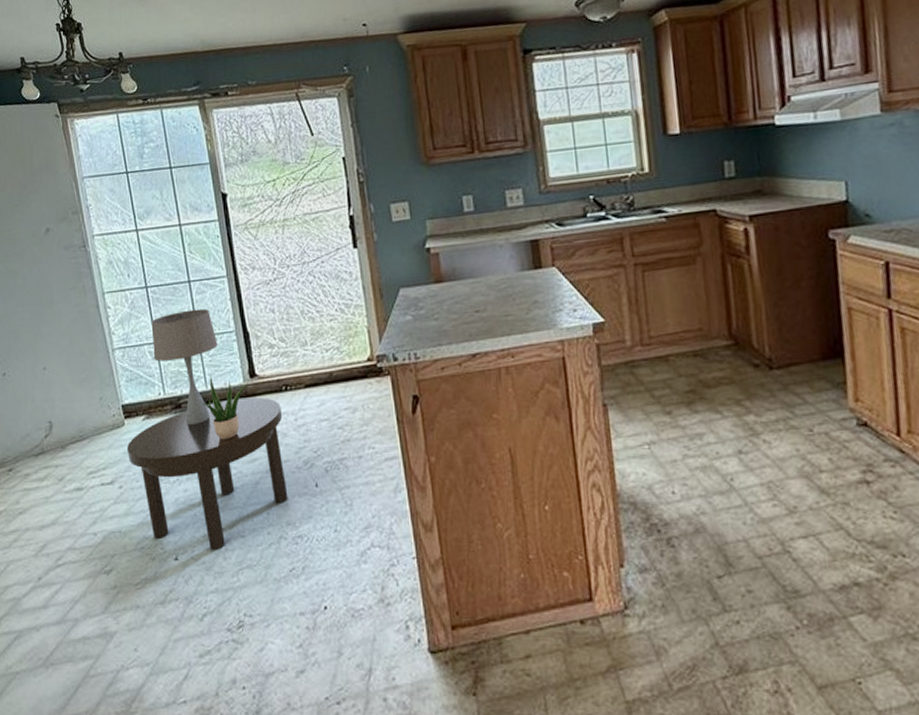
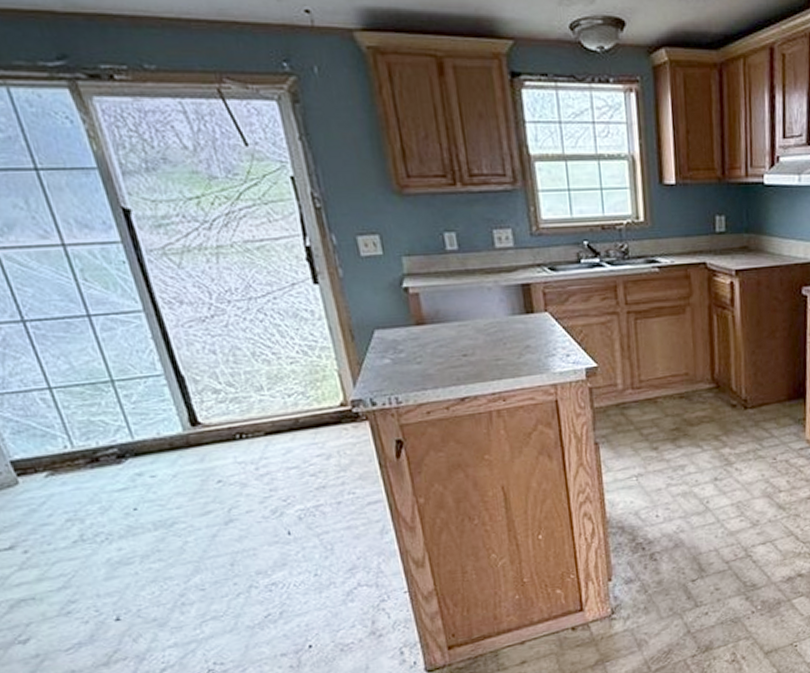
side table: present [126,397,288,550] -> none [26,446,256,607]
table lamp: present [151,308,218,425] -> none [38,348,143,480]
potted plant: present [201,376,248,440] -> none [127,425,190,494]

